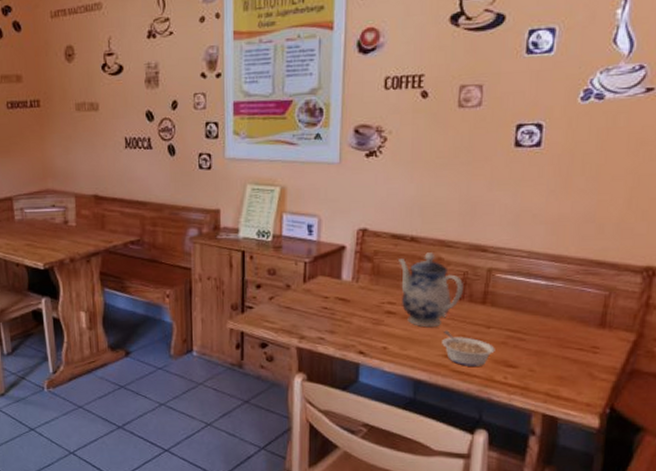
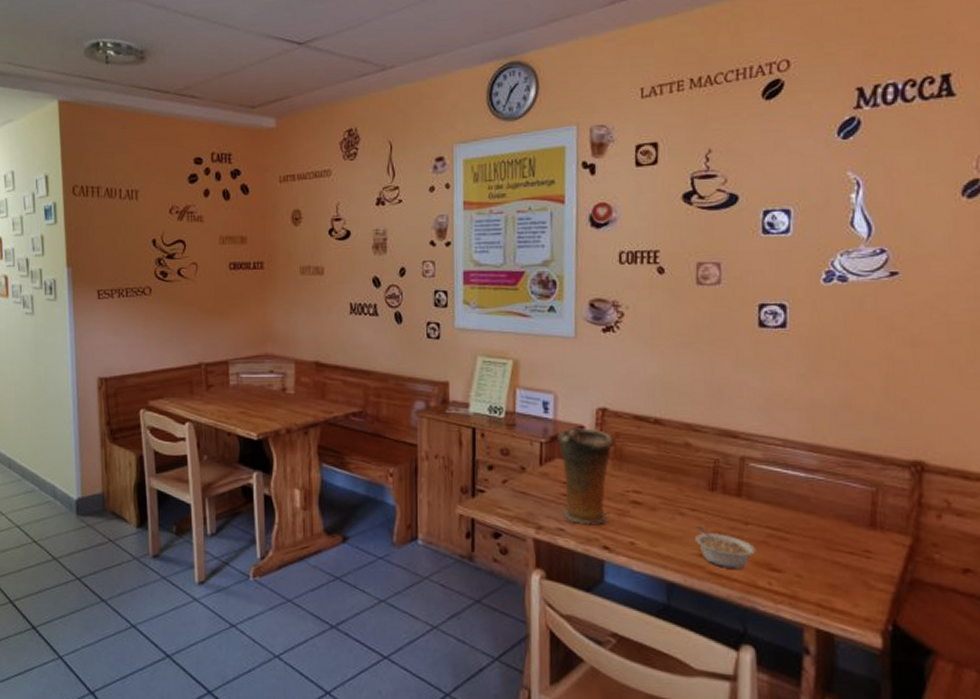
vase: none [320,248,372,334] -> present [557,428,614,525]
teapot: present [398,252,463,328] -> none [642,437,715,522]

